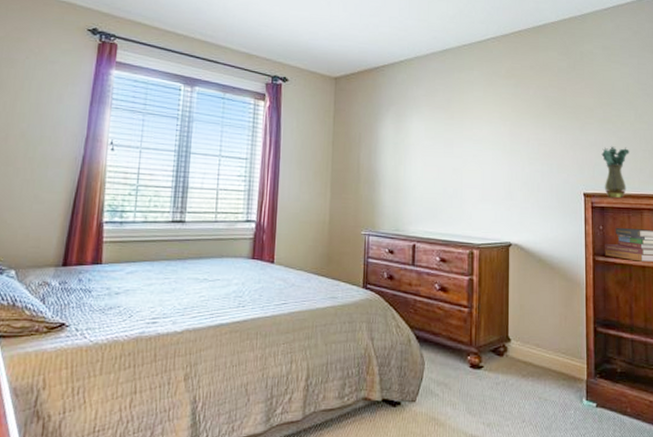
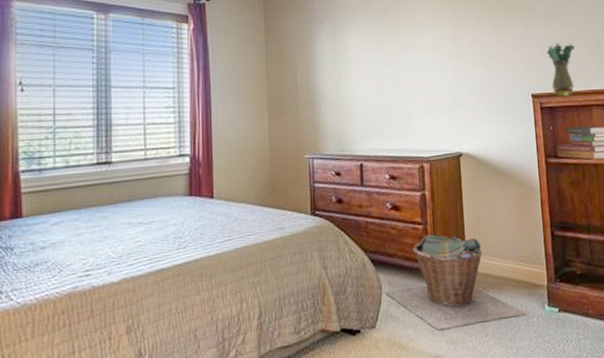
laundry basket: none [426,318,565,412] -> present [384,234,527,331]

